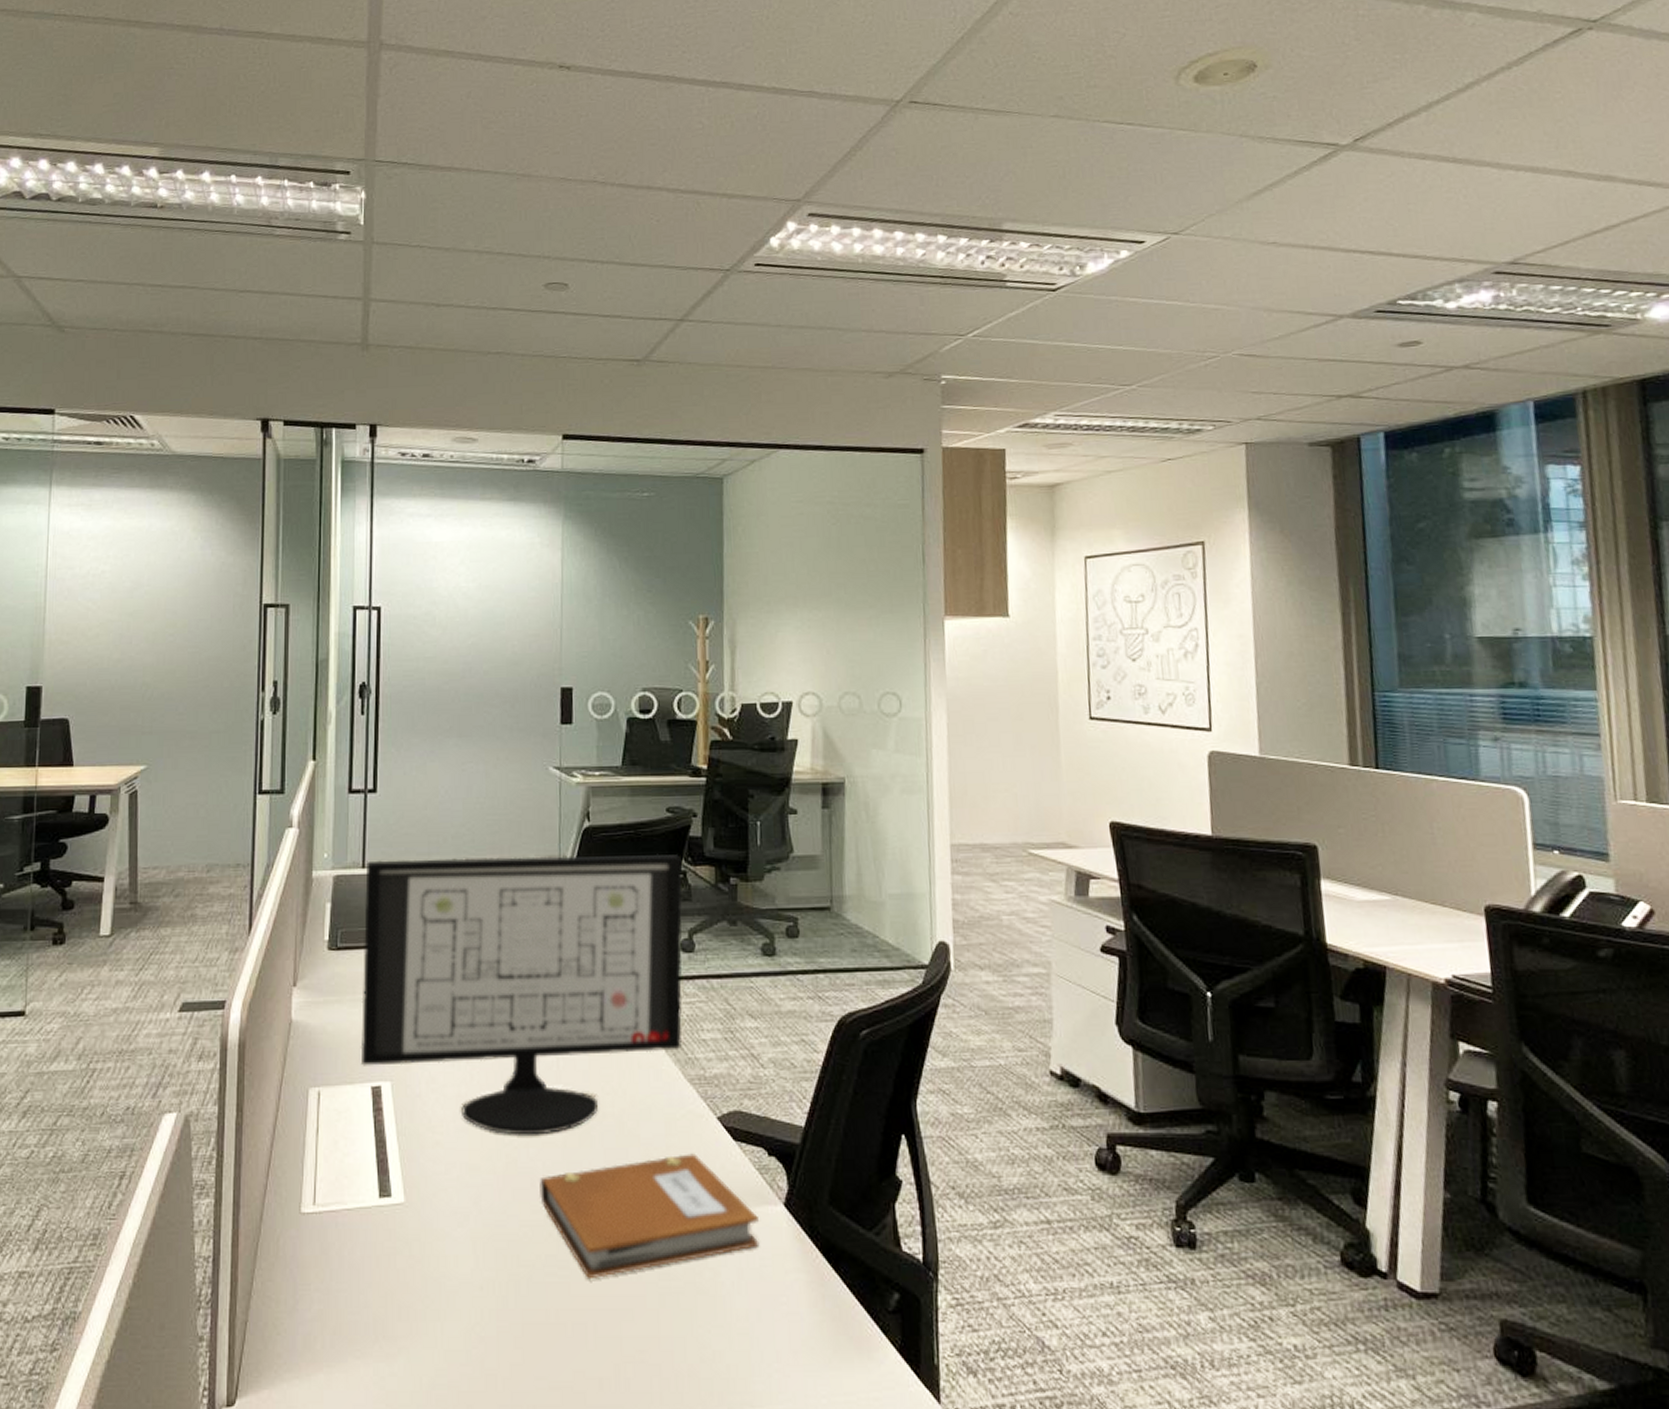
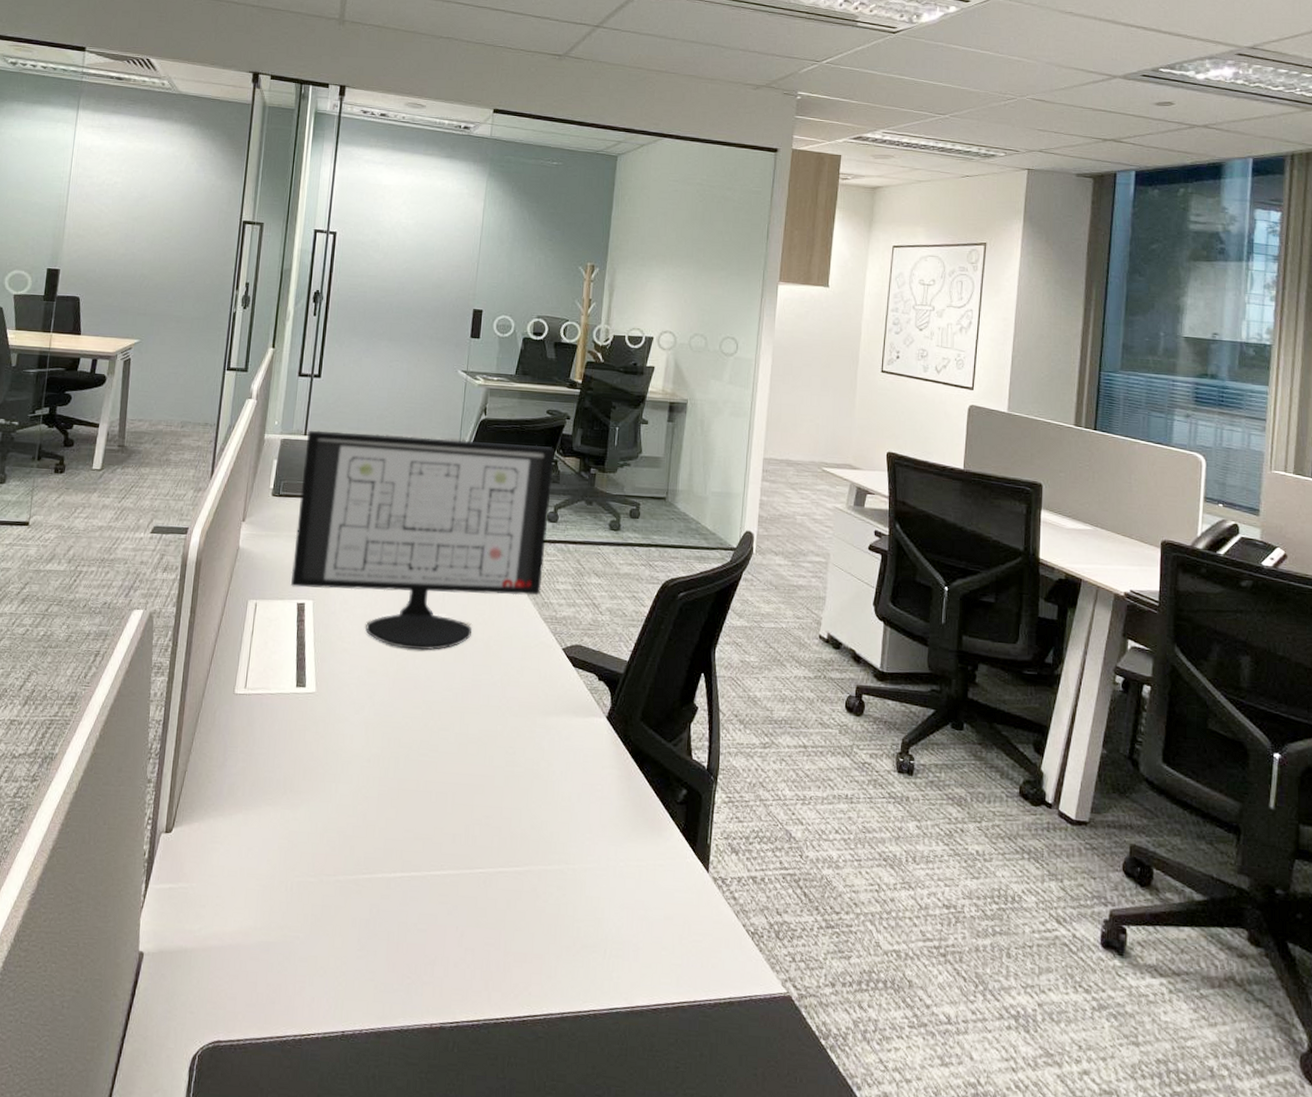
notebook: present [540,1153,760,1280] -> none [420,674,586,761]

